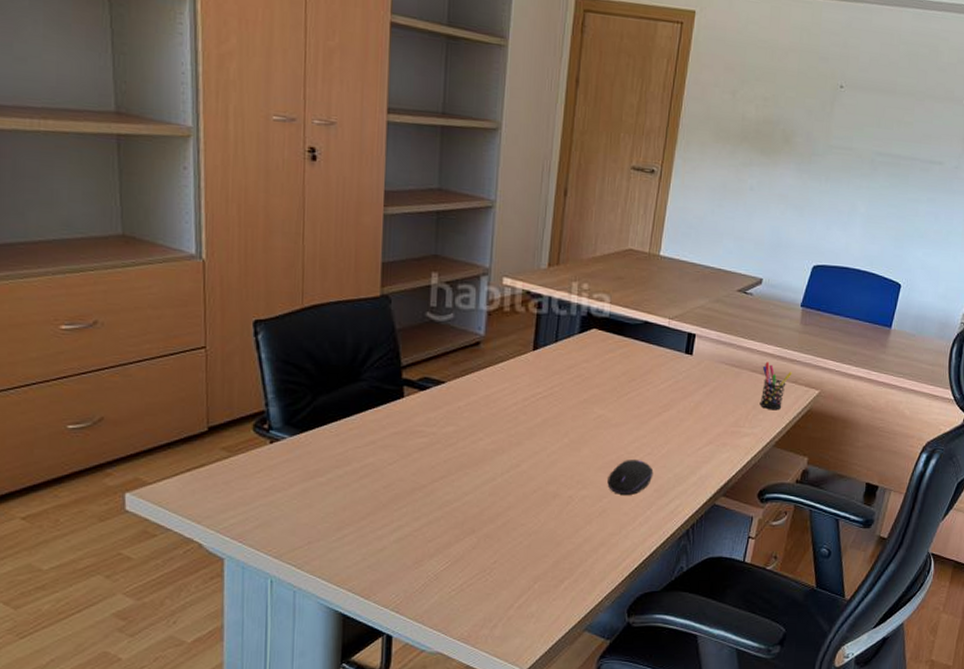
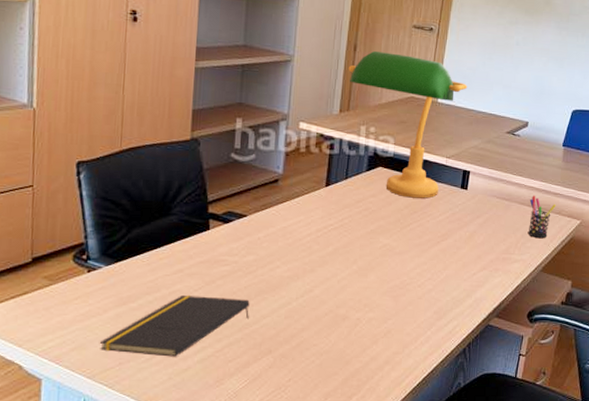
notepad: none [285,470,450,536] -> present [99,296,250,357]
desk lamp: none [558,195,694,365] -> present [348,50,468,199]
computer mouse: present [607,459,654,495] -> none [392,283,434,316]

